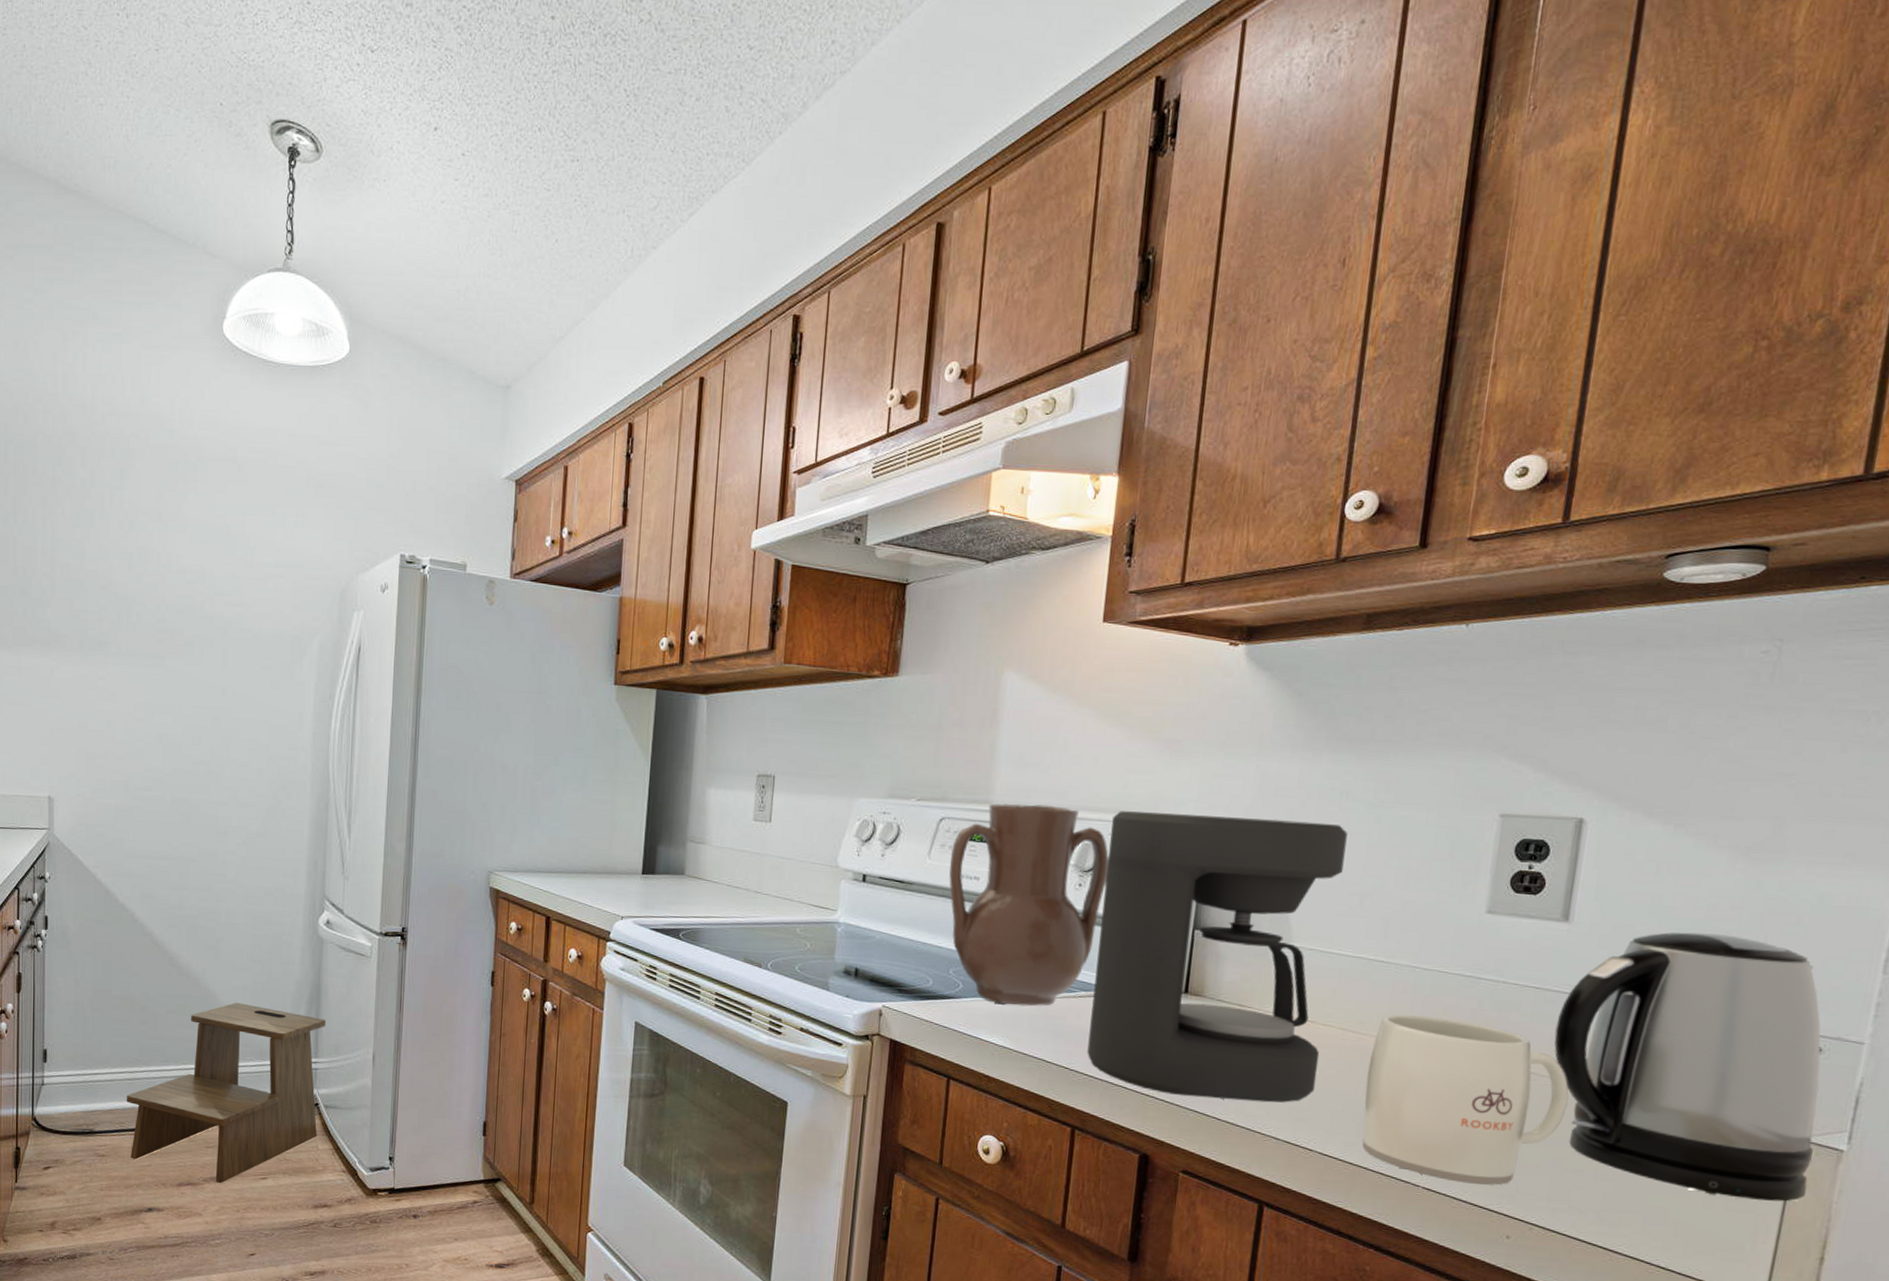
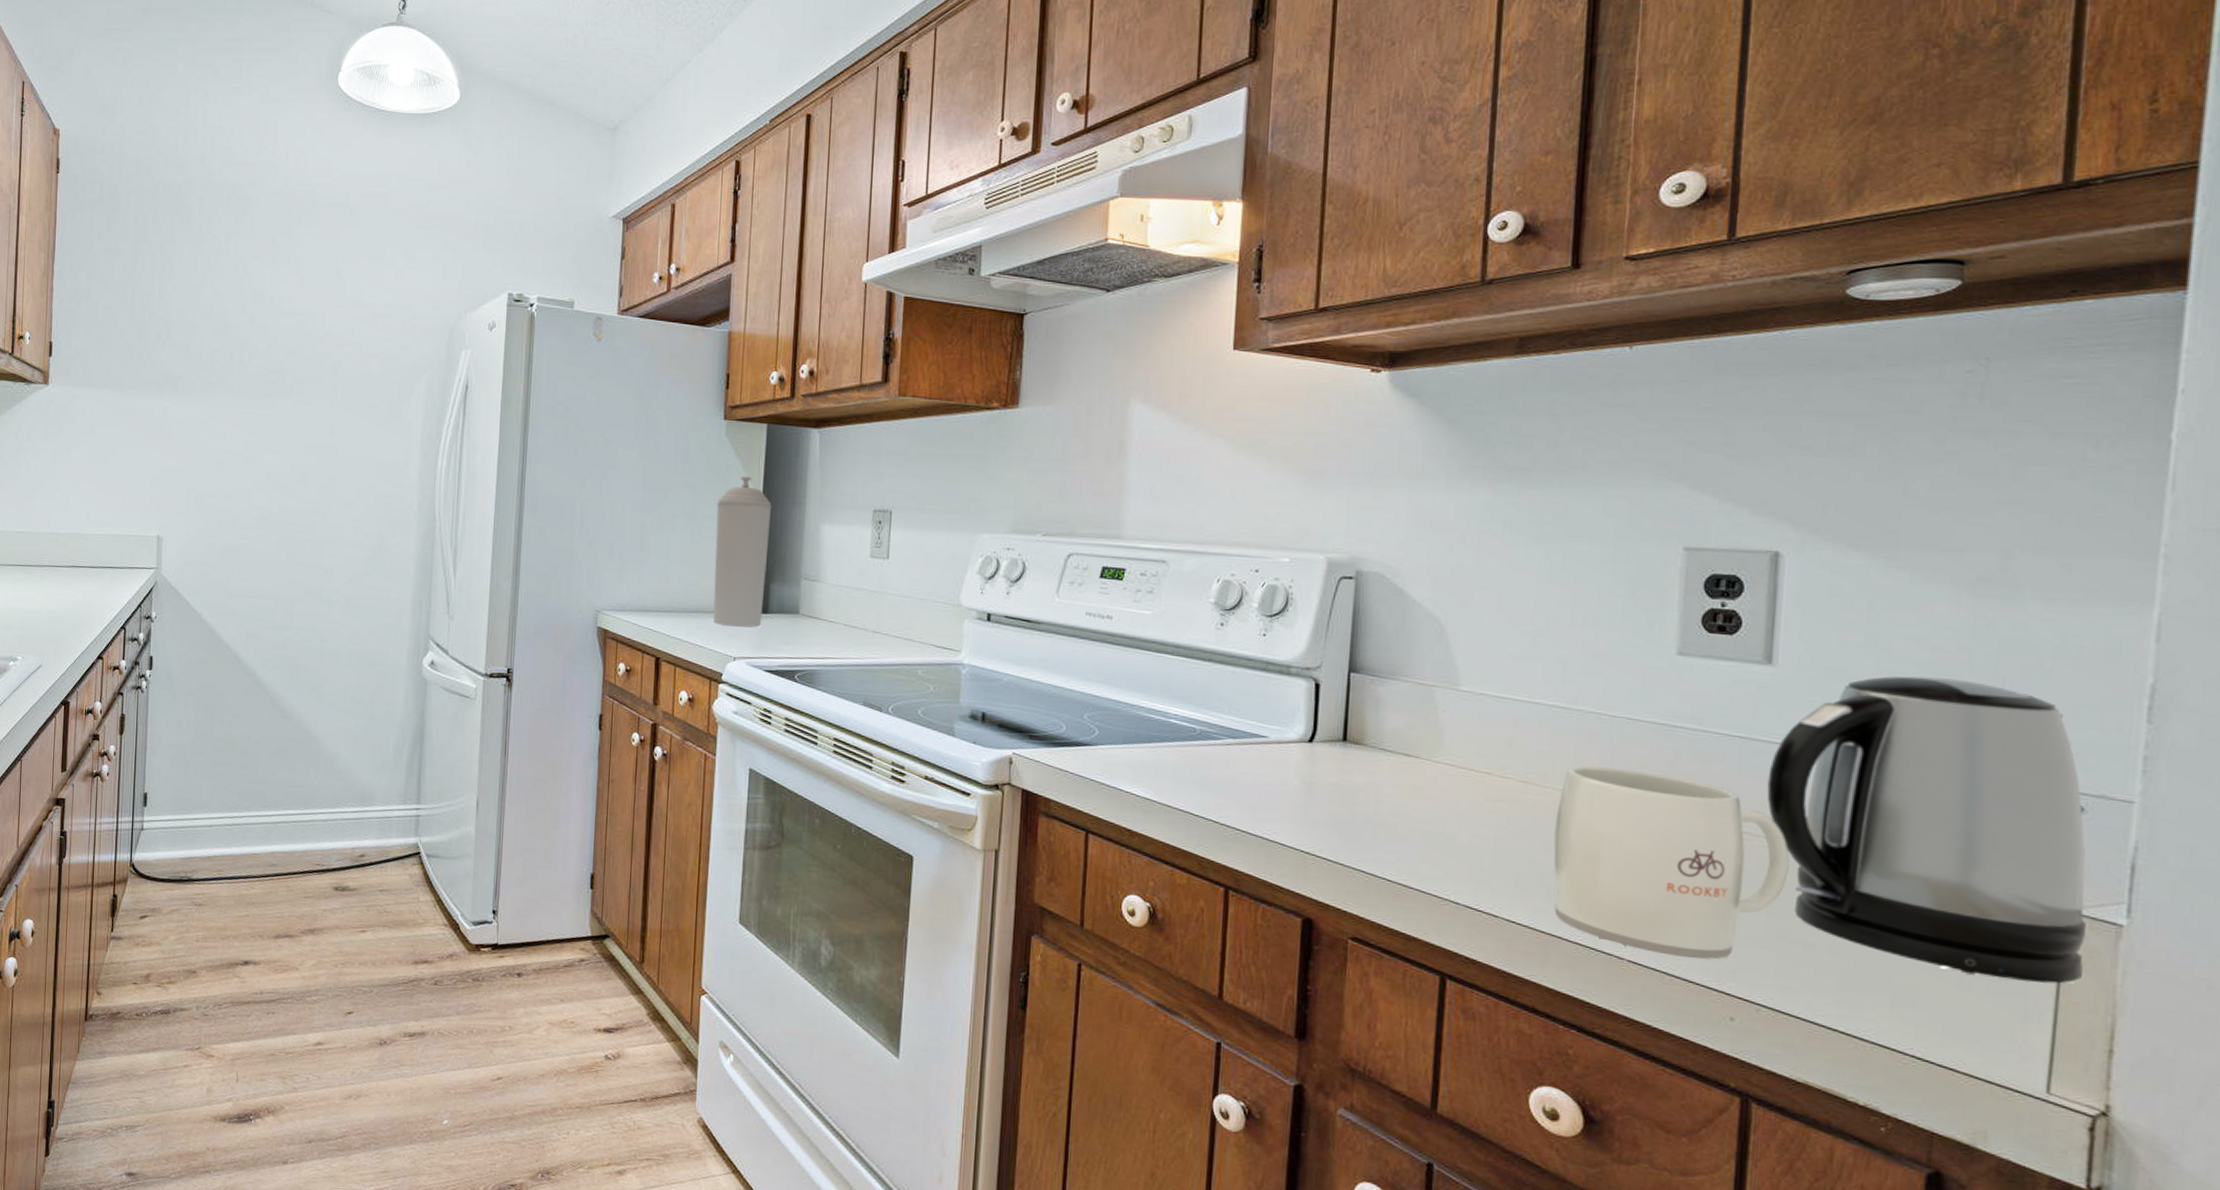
step stool: present [126,1003,327,1184] -> none [225,746,430,936]
canister: none [601,740,660,888] -> present [713,475,772,628]
ceramic jug: present [949,803,1110,1007] -> none [1079,538,1253,755]
coffee maker: present [1087,811,1348,1103] -> none [1238,546,1514,863]

